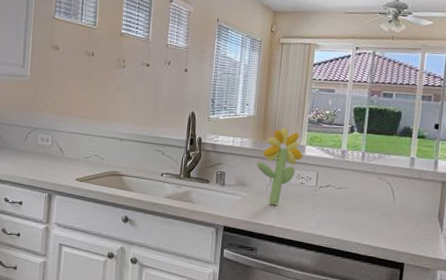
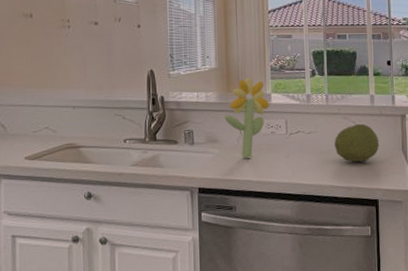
fruit: none [364,185,414,224] -> present [334,123,380,163]

